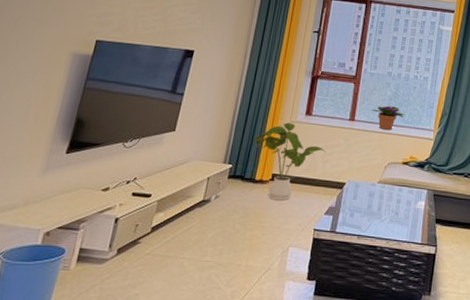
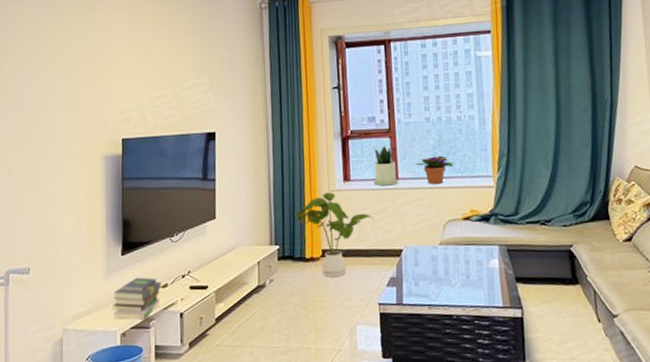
books: none [40,177,103,221] -> present [112,277,161,320]
planter: none [332,90,356,125] -> present [373,146,399,186]

